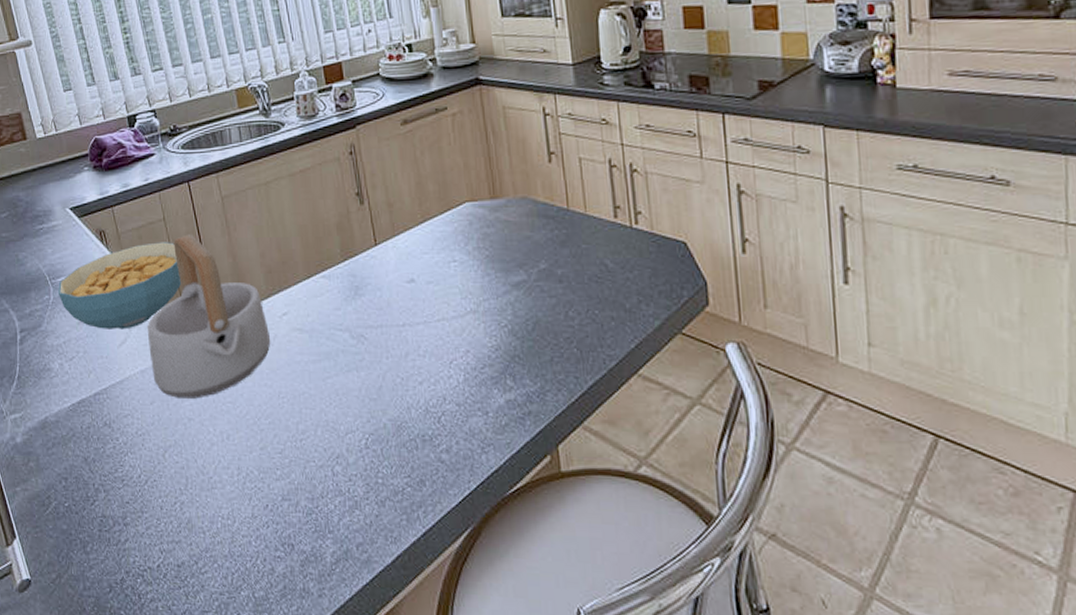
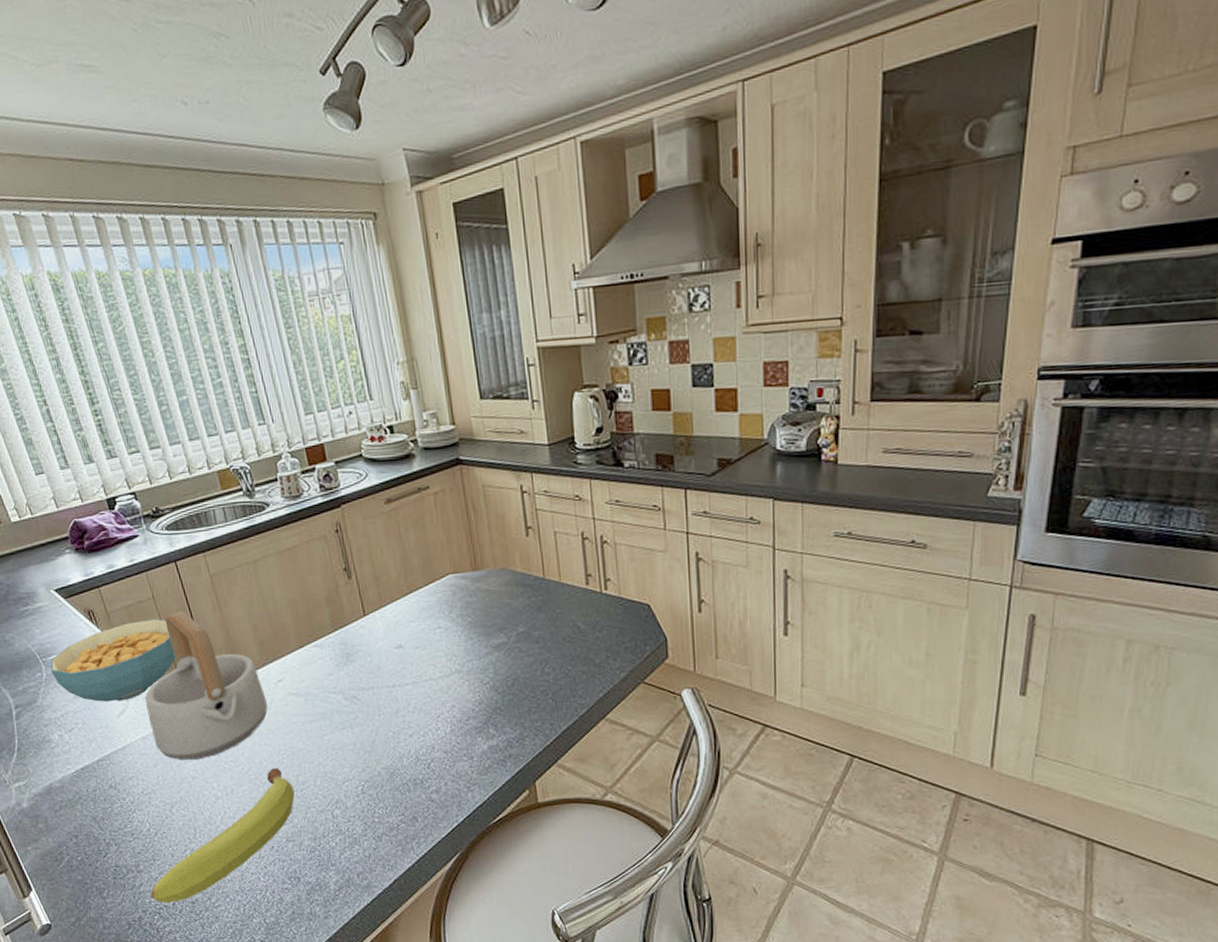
fruit: none [135,413,294,565] -> present [150,768,295,903]

